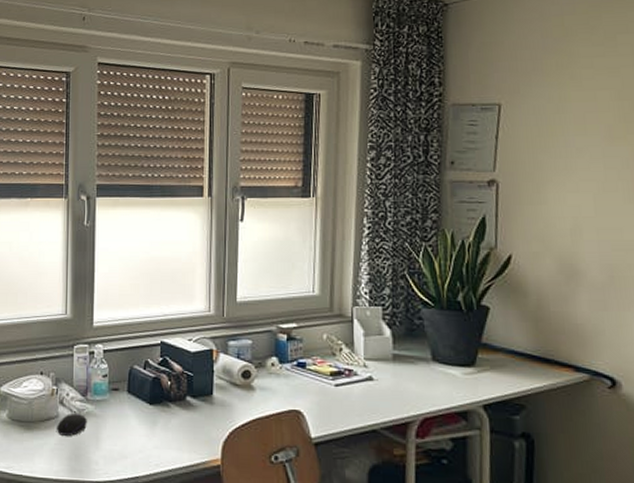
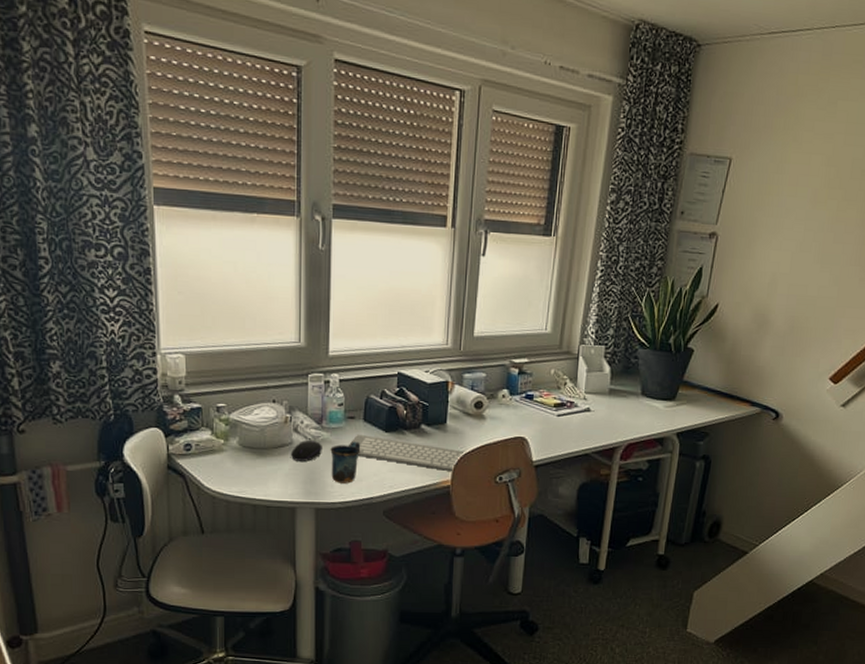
mug: none [95,414,125,461] -> present [330,441,361,484]
computer keyboard: none [113,406,236,450] -> present [349,434,466,472]

